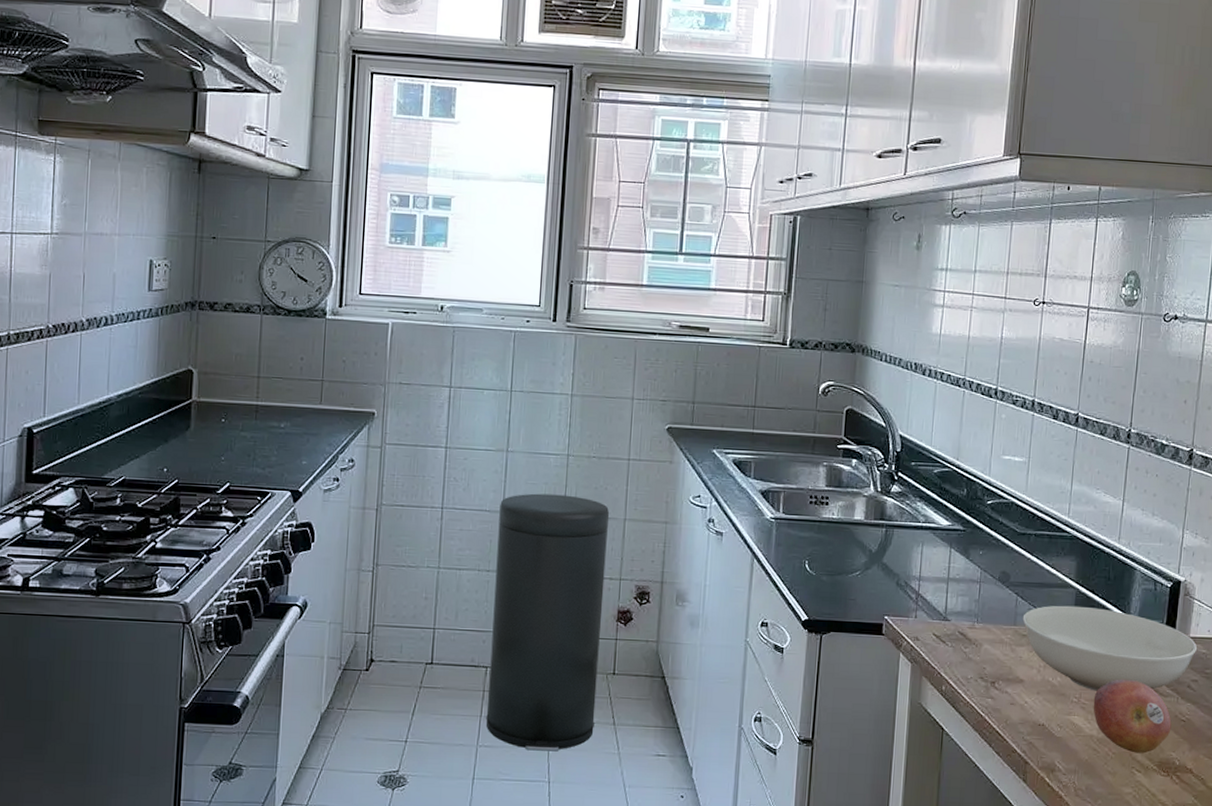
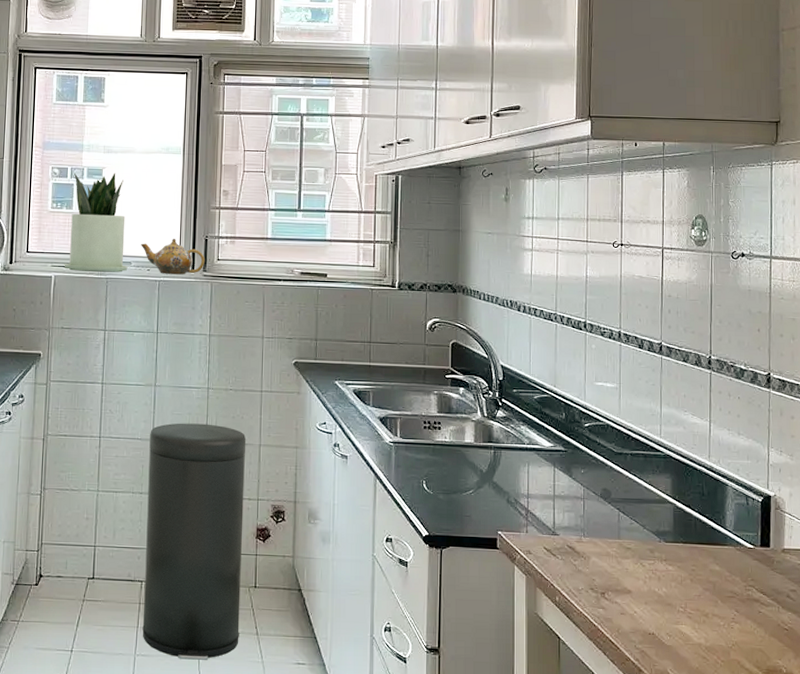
planter: none [402,201,480,321] -> present [63,172,129,273]
teapot: none [494,283,569,325] -> present [141,239,205,275]
bowl: present [1022,605,1198,691] -> none [625,519,793,601]
fruit: present [1093,678,1172,754] -> none [699,589,775,661]

